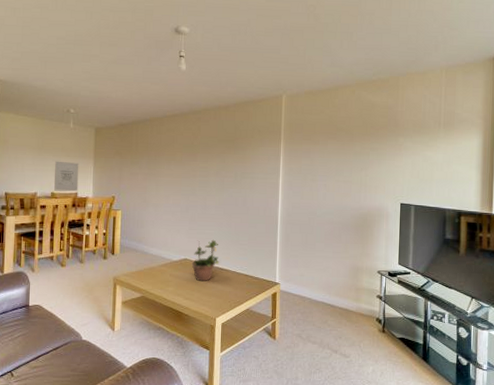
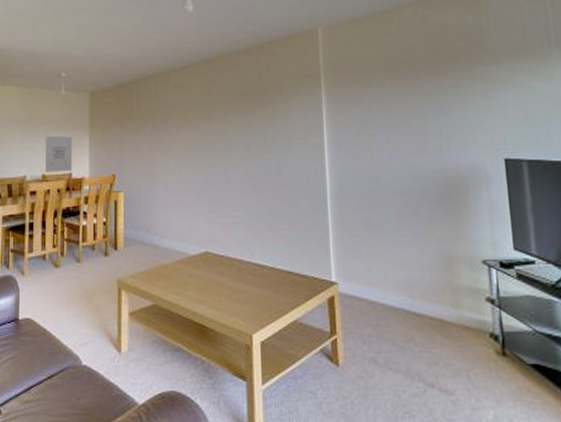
potted plant: present [191,239,219,281] -> none [215,224,252,282]

